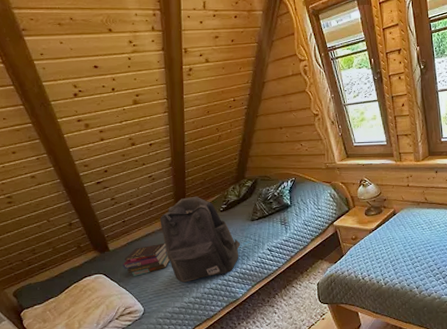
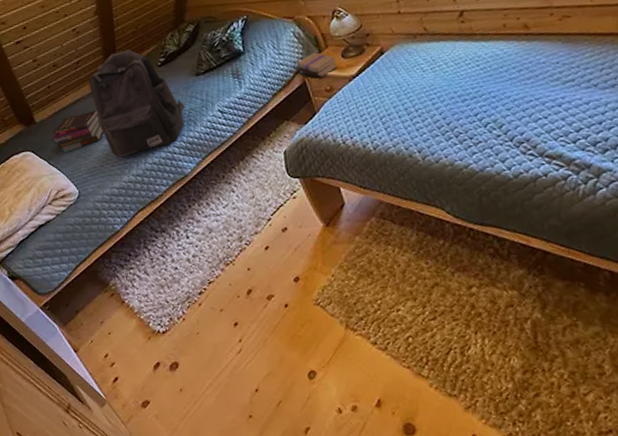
books: none [328,210,361,229] -> present [293,52,337,78]

